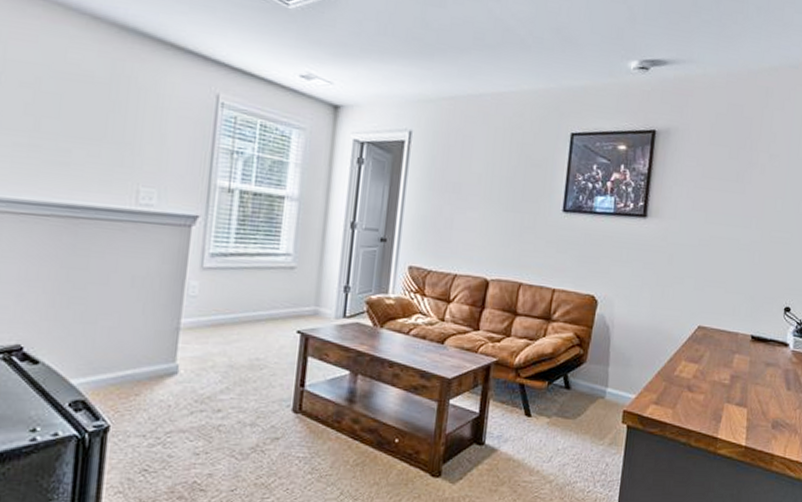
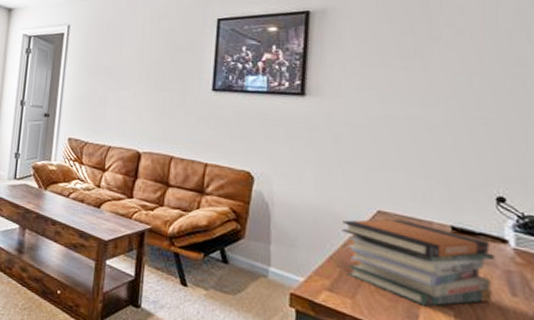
book stack: none [669,332,779,408] -> present [342,219,495,307]

